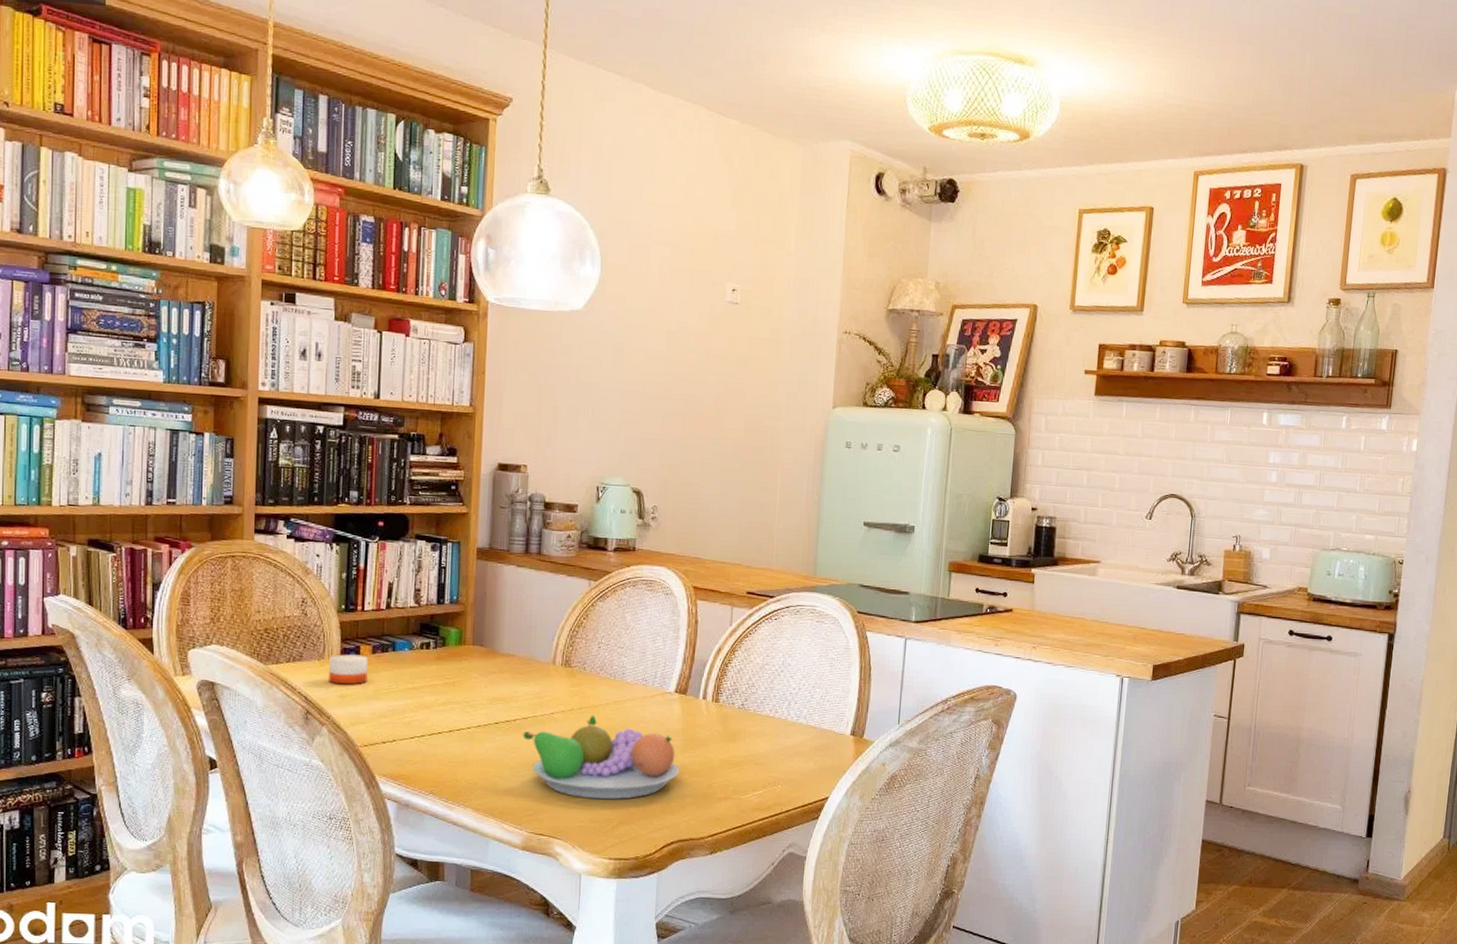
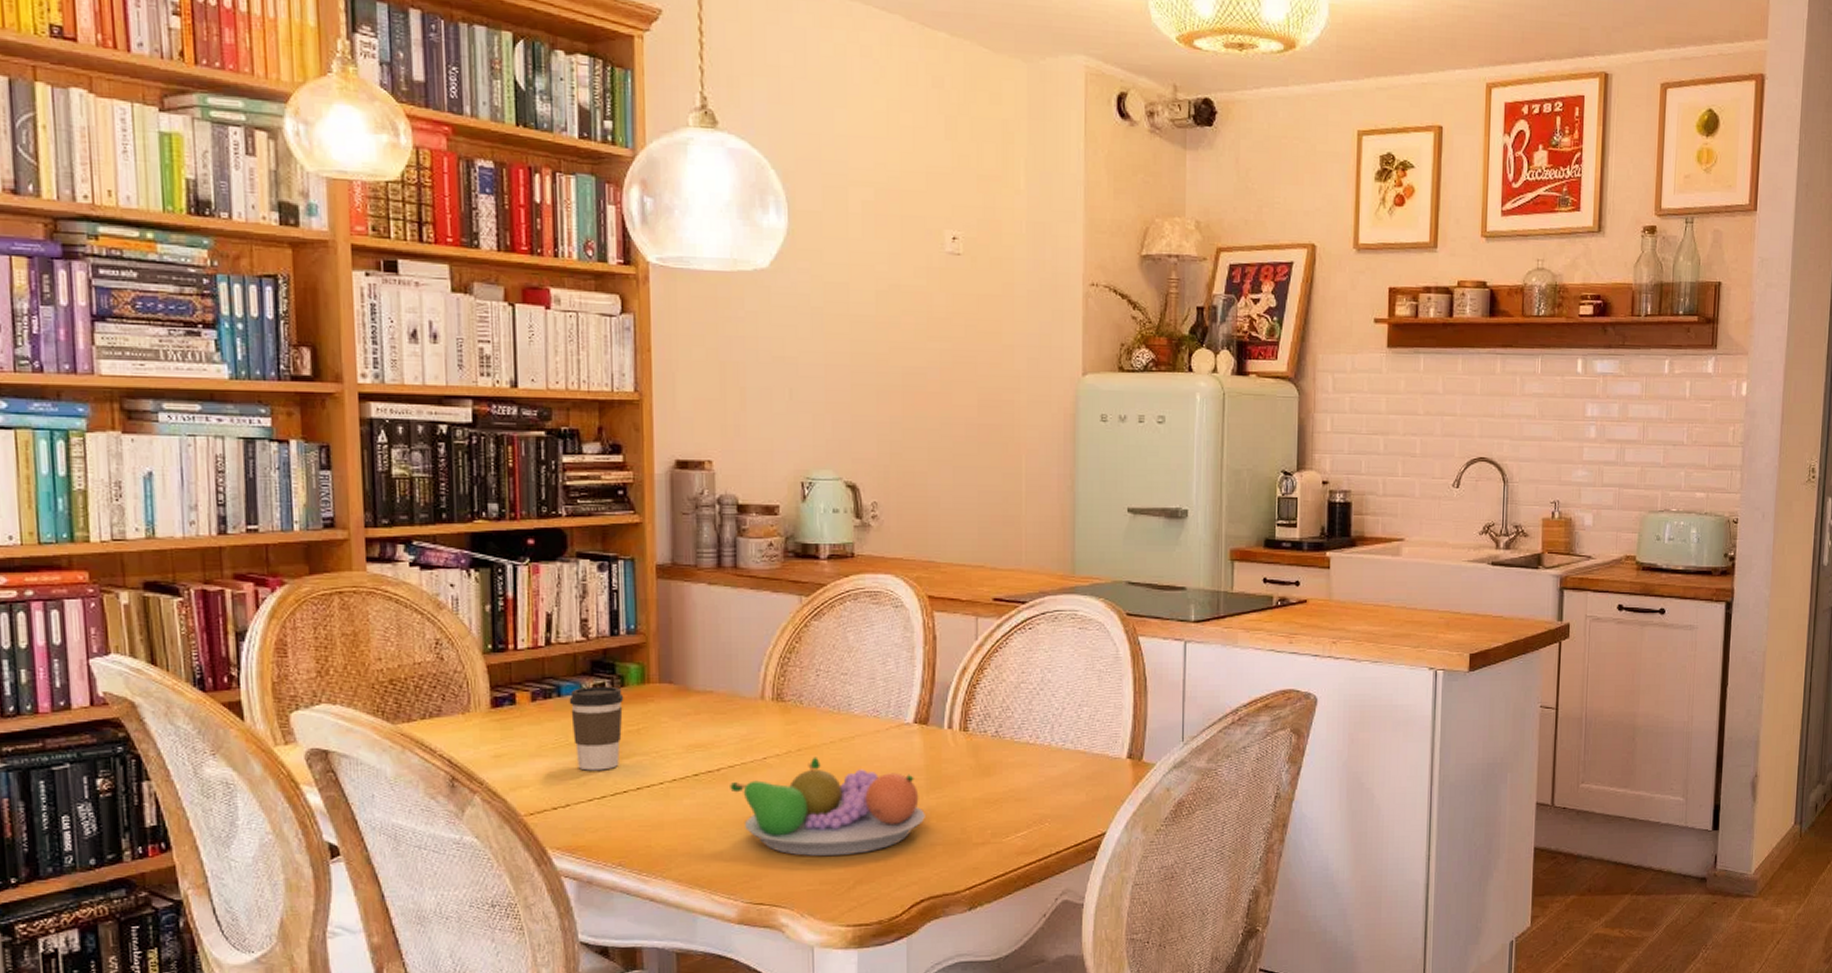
candle: present [329,646,368,685] -> none [477,693,528,742]
coffee cup: none [401,644,445,714] -> present [569,686,624,771]

